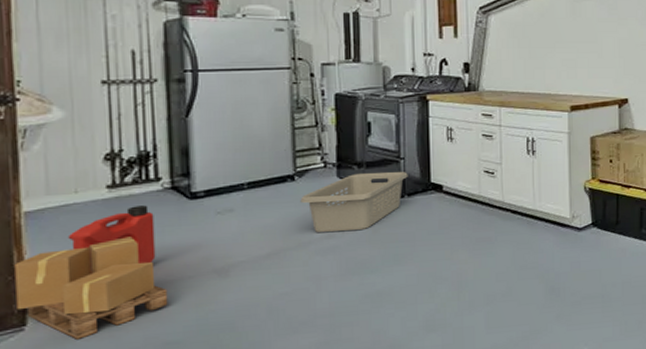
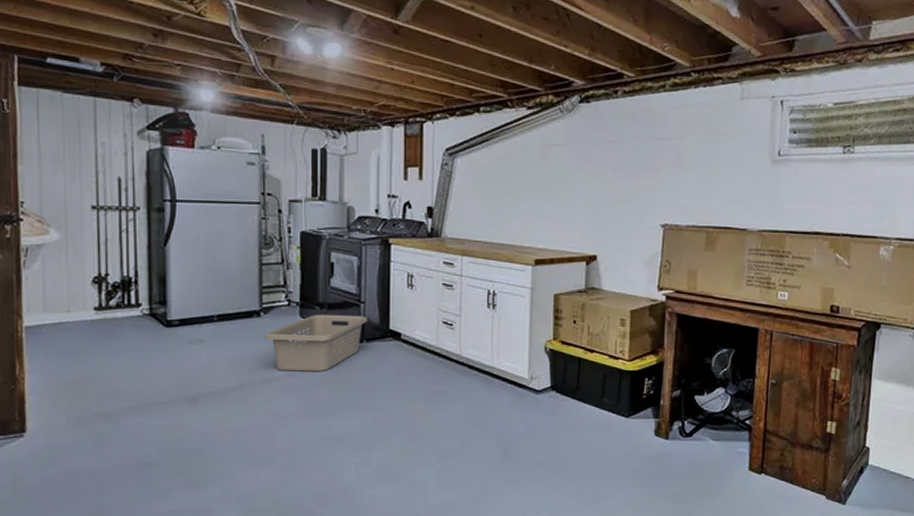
cardboard boxes: present [14,236,168,339] -> none [17,358,144,450]
fuel can: present [68,205,156,273] -> none [61,329,135,389]

